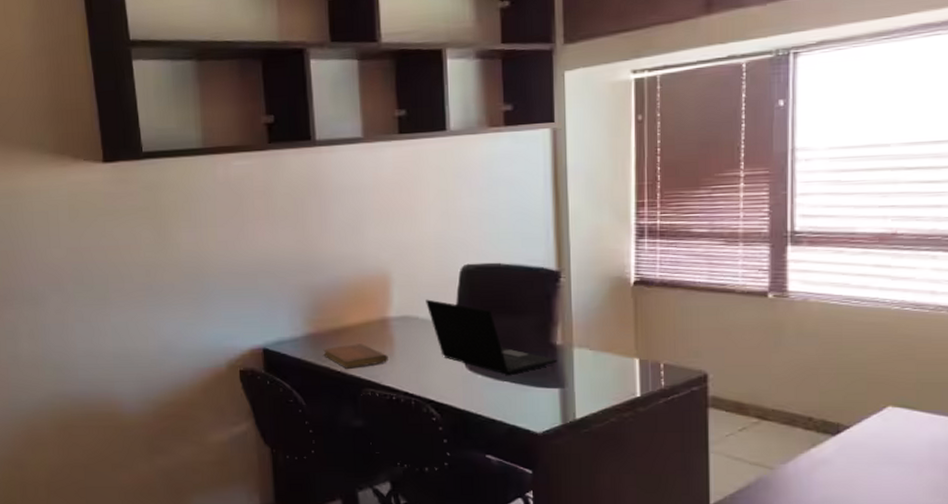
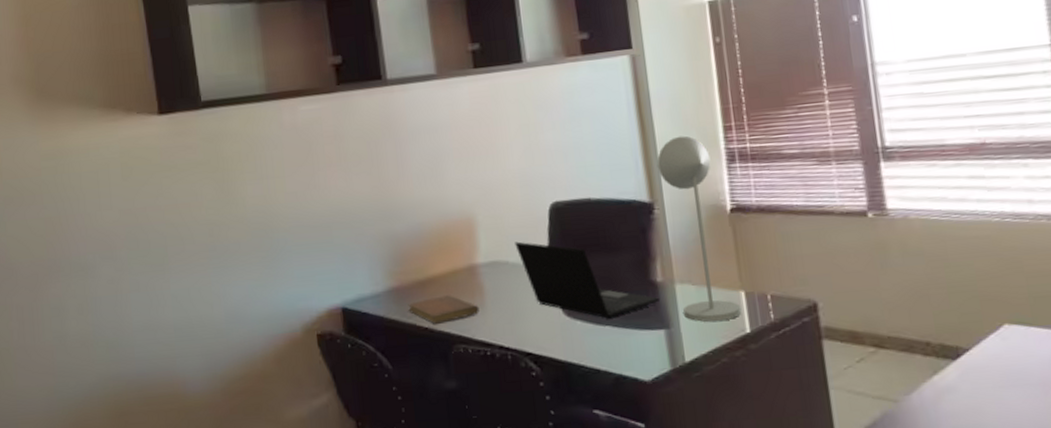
desk lamp: none [567,209,634,384] -> present [657,136,742,322]

